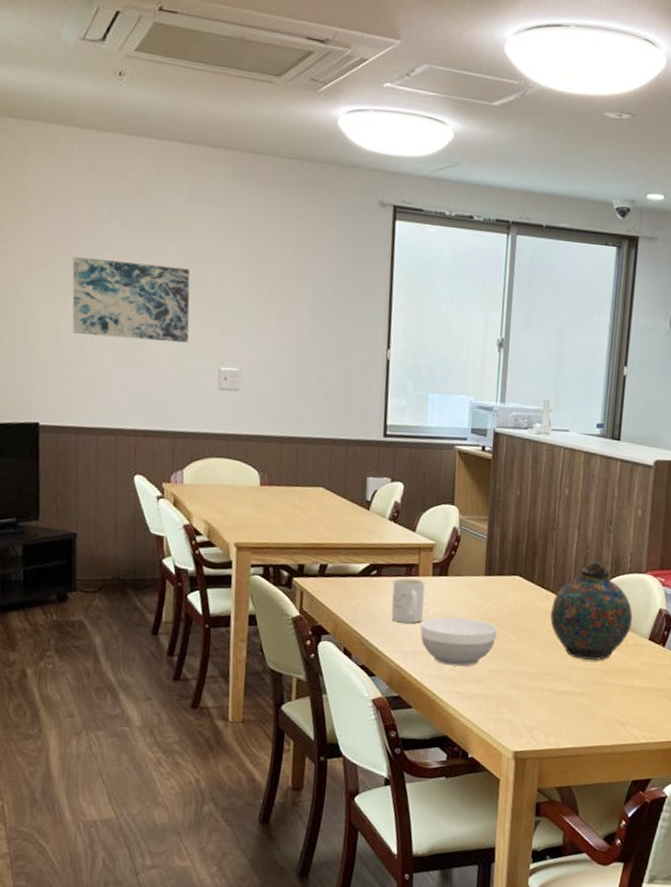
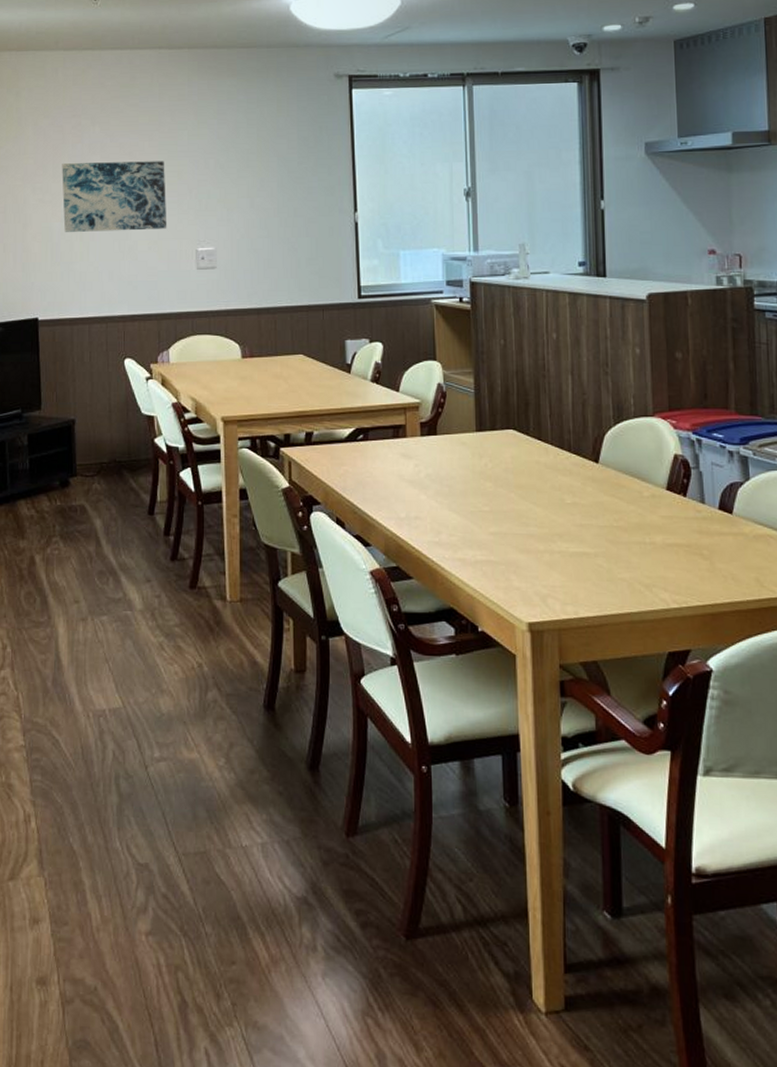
mug: present [391,578,425,624] -> none [380,439,416,488]
bowl: present [420,617,498,667] -> none [413,479,496,531]
snuff bottle: present [550,560,633,660] -> none [551,405,645,516]

